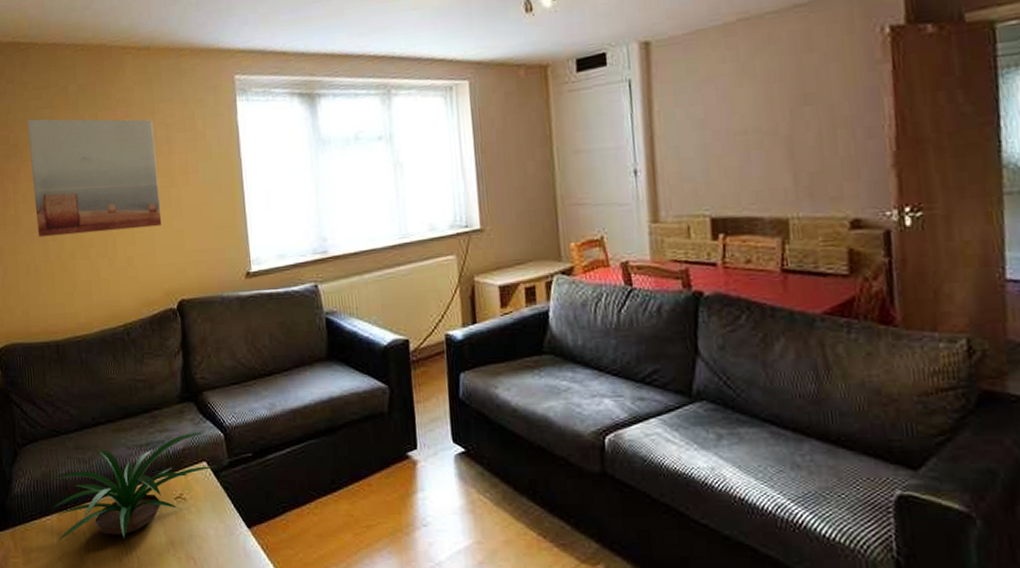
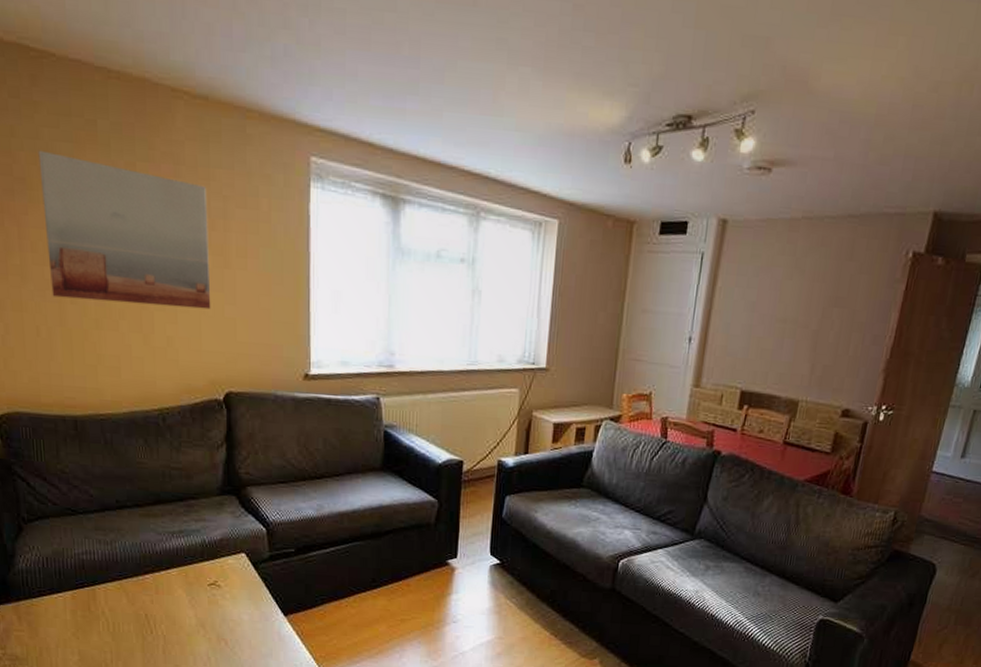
plant: present [51,431,218,542] -> none [64,524,257,619]

